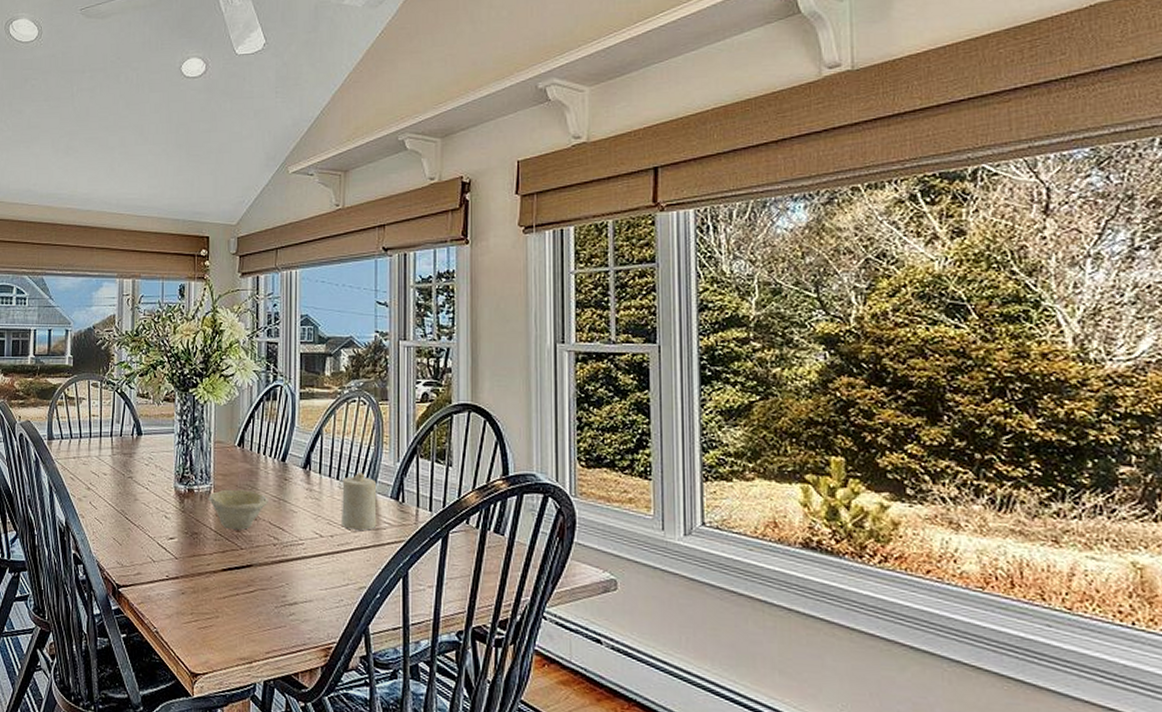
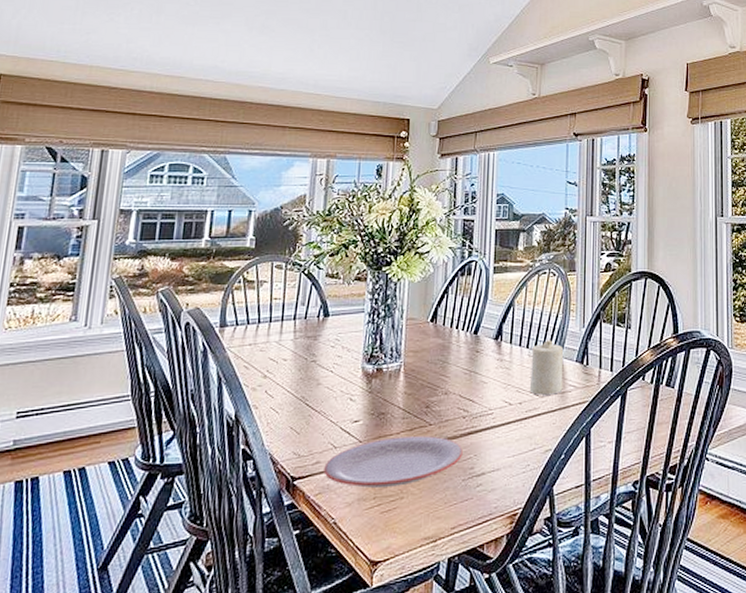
plate: none [145,557,274,605] -> present [324,436,463,488]
bowl: present [208,489,268,530] -> none [397,365,459,406]

